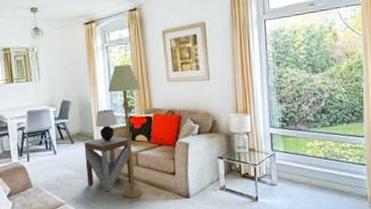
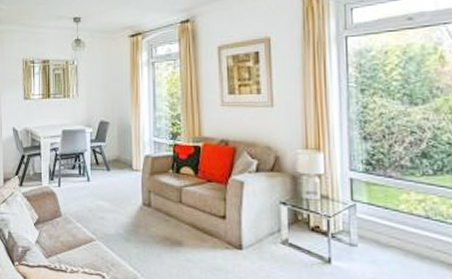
side table: present [84,136,134,192] -> none [121,166,176,231]
table lamp: present [95,109,117,141] -> none [135,135,160,171]
floor lamp: present [107,64,143,198] -> none [151,84,189,242]

